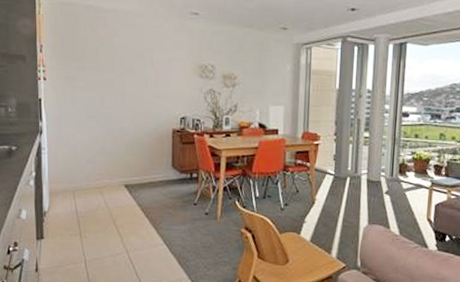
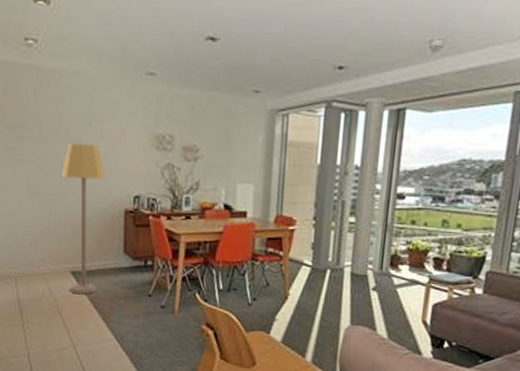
lamp: none [116,73,156,205] -> present [61,143,106,295]

